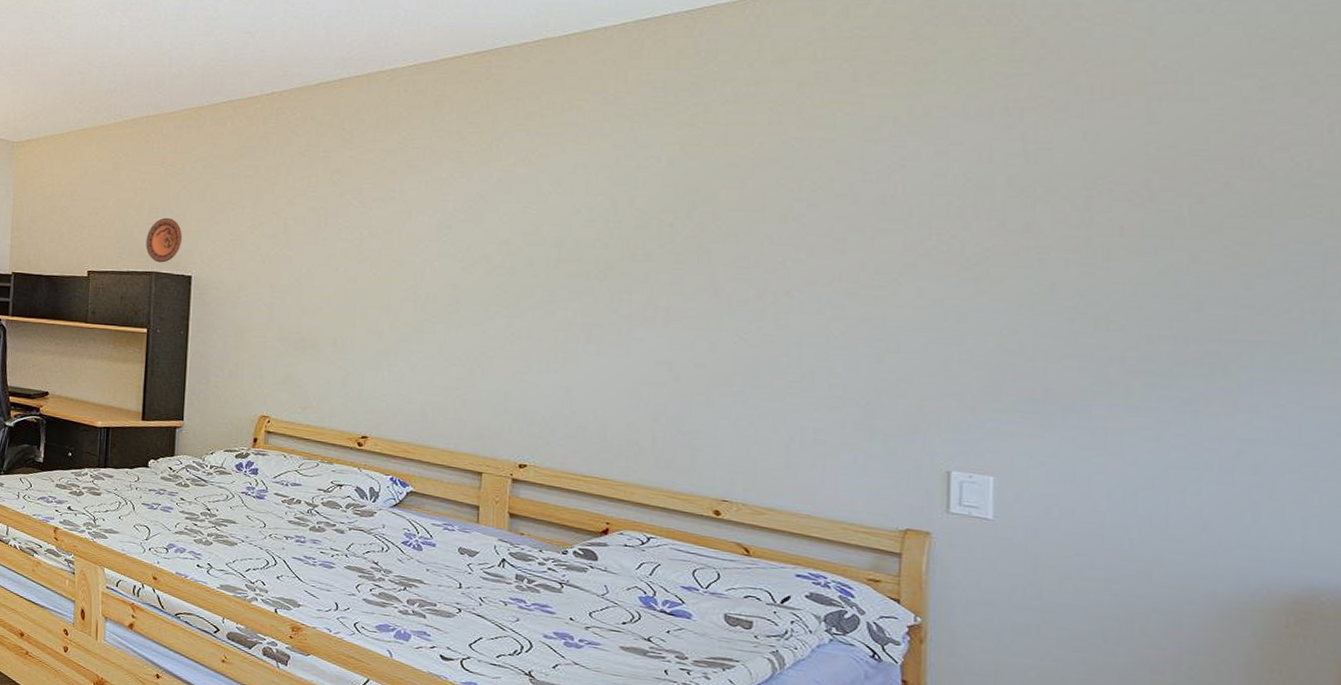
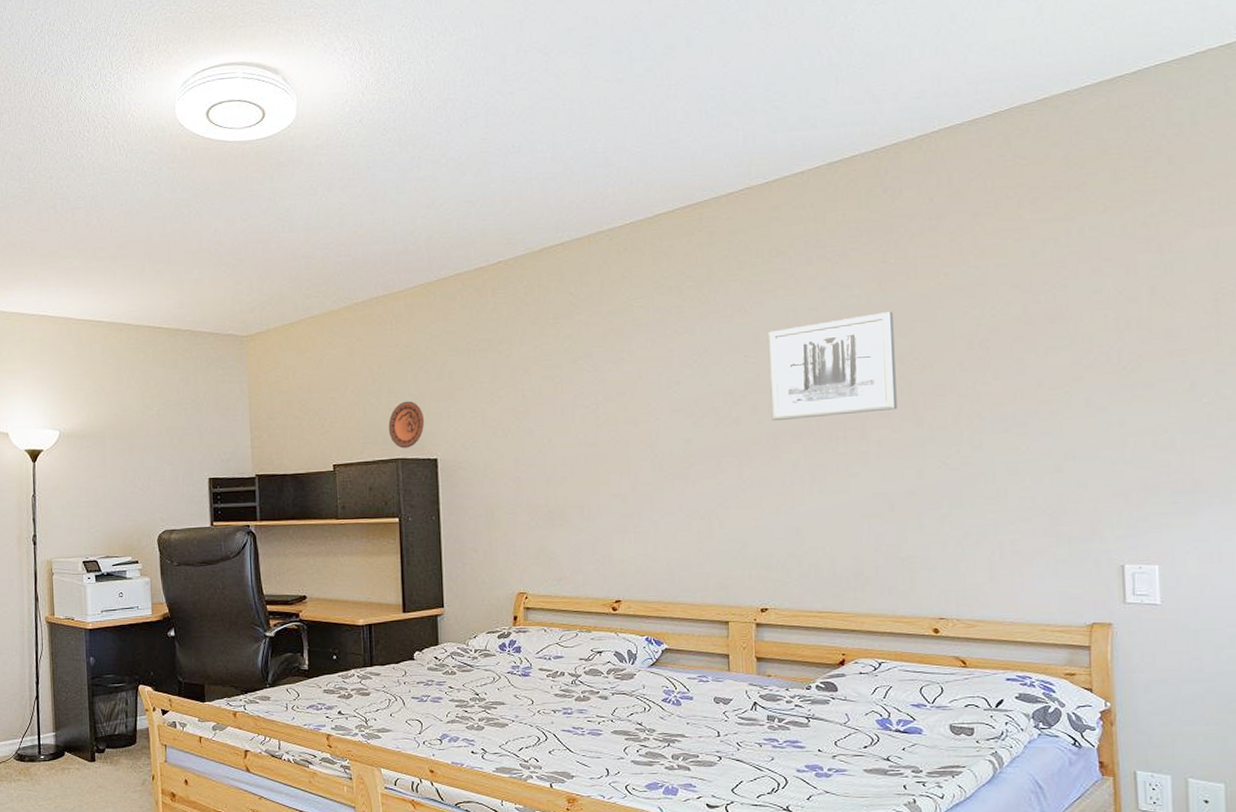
wall art: none [548,176,696,278] -> present [767,312,897,421]

